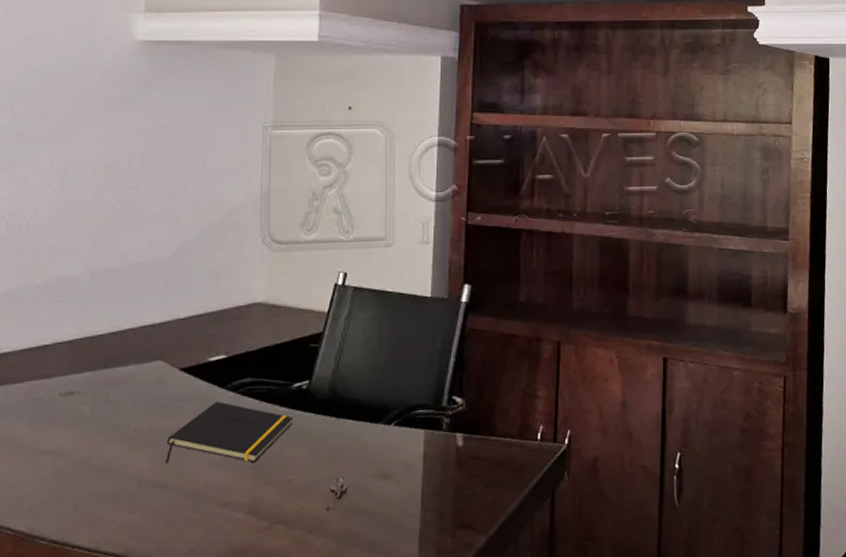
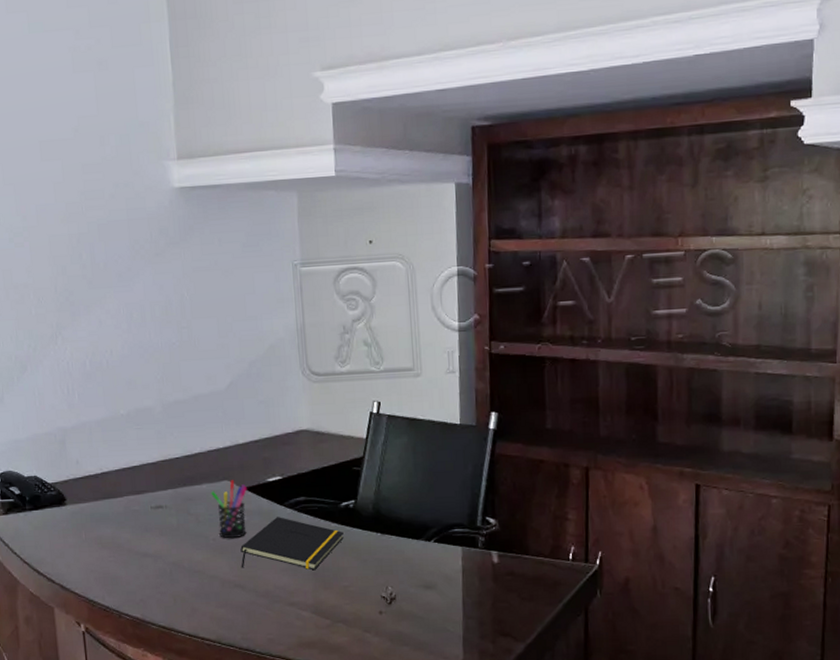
pen holder: none [138,360,183,428] -> present [211,480,247,538]

